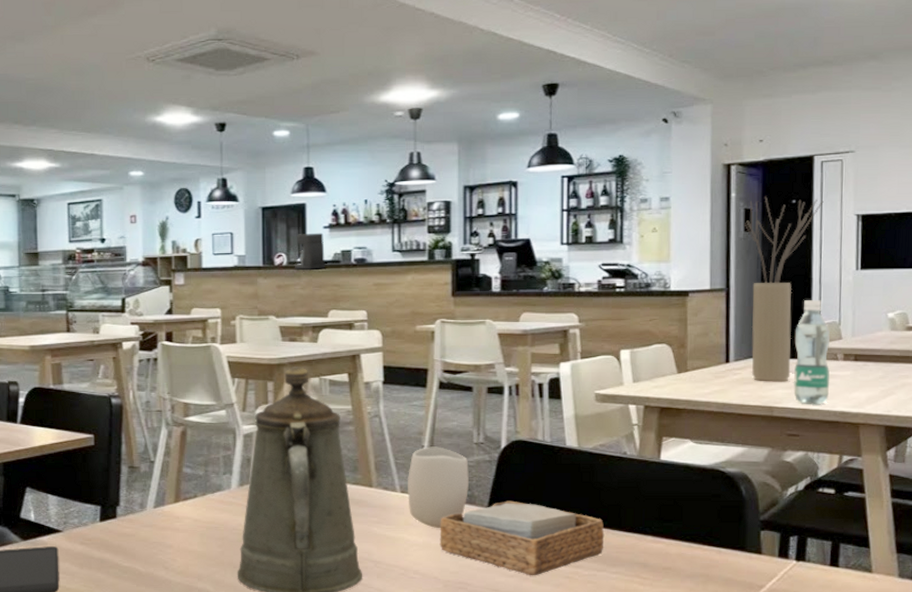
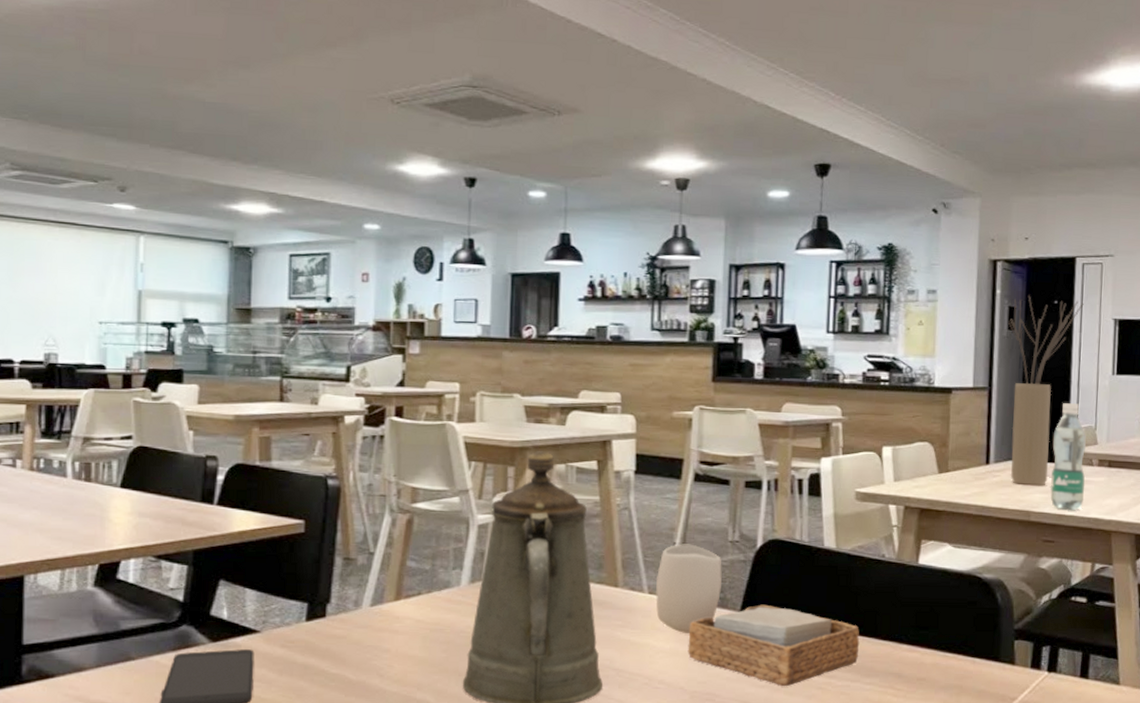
coffee maker: present [295,232,326,271] -> none [545,305,579,346]

